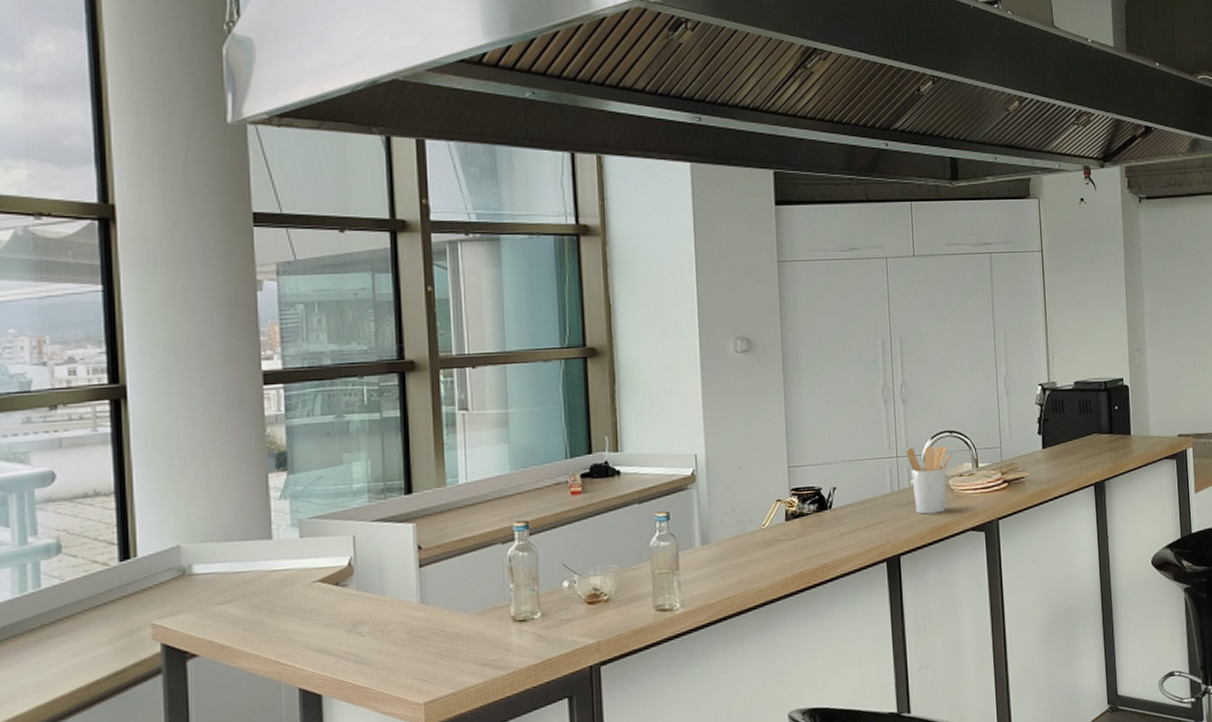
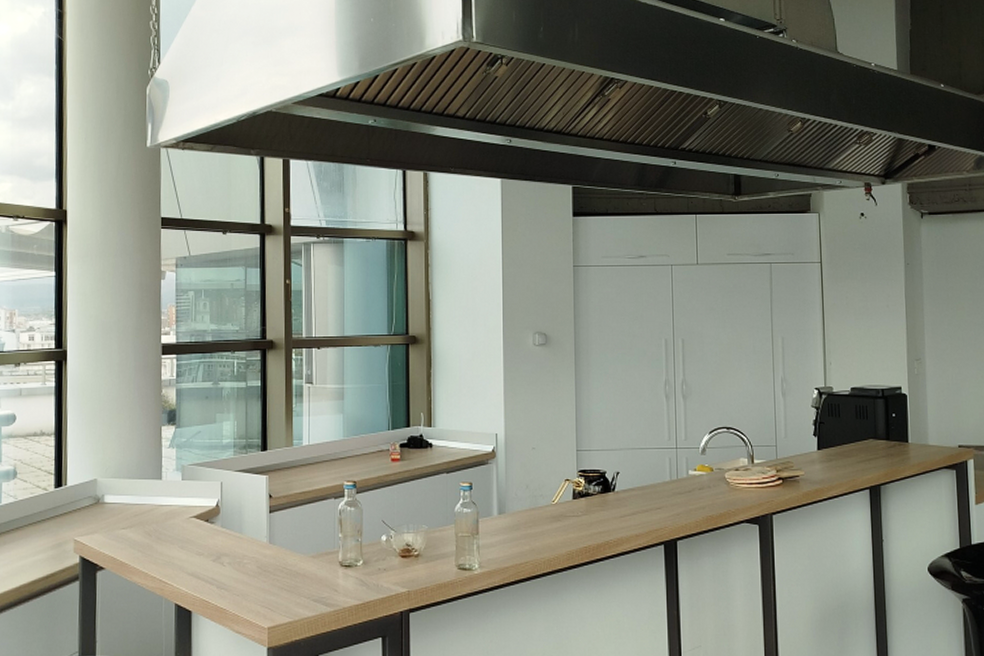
utensil holder: present [906,446,952,515] -> none [685,439,729,504]

